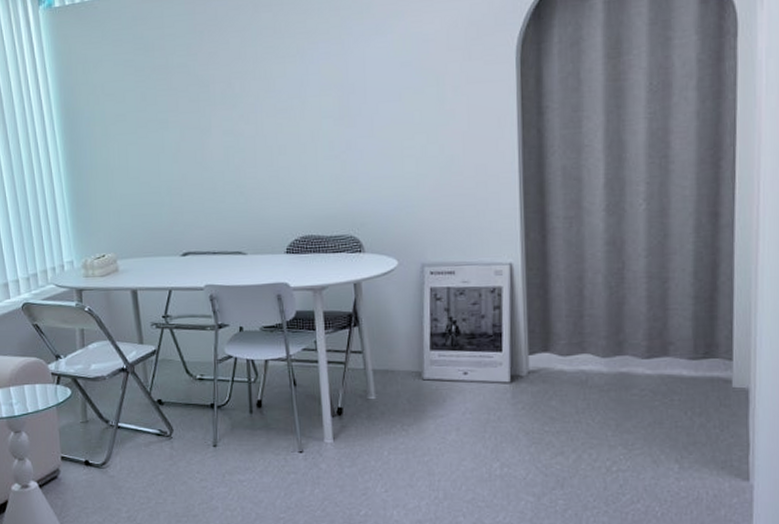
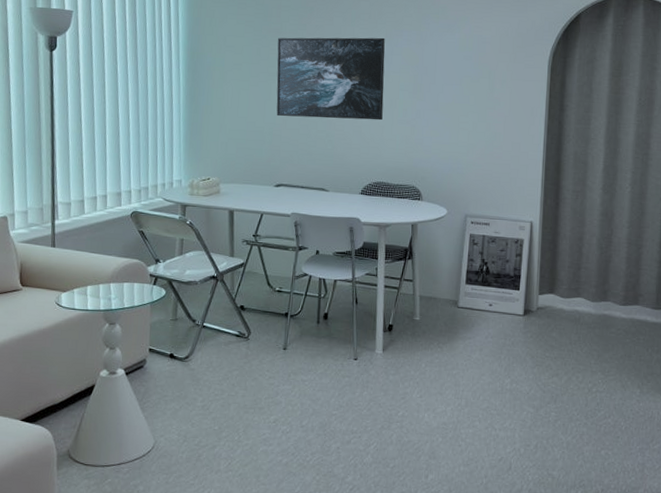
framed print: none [164,55,304,171] -> present [276,37,385,121]

